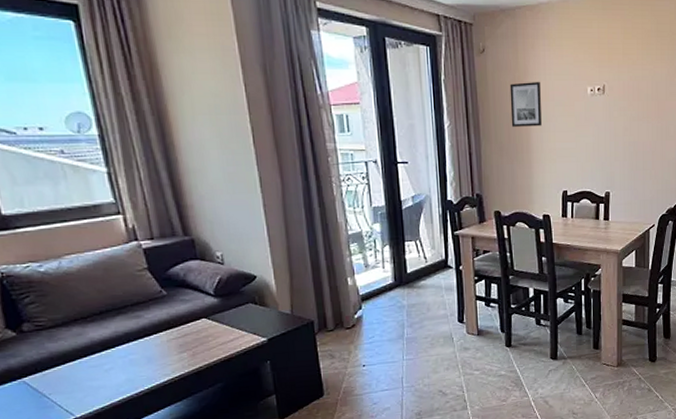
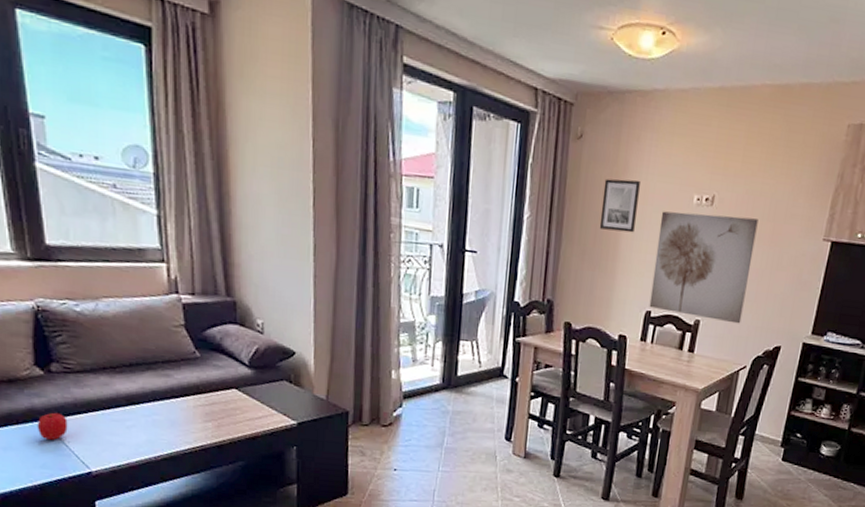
fruit: none [15,368,48,396] -> present [37,412,68,440]
wall art: none [562,100,645,190] -> present [649,211,758,324]

